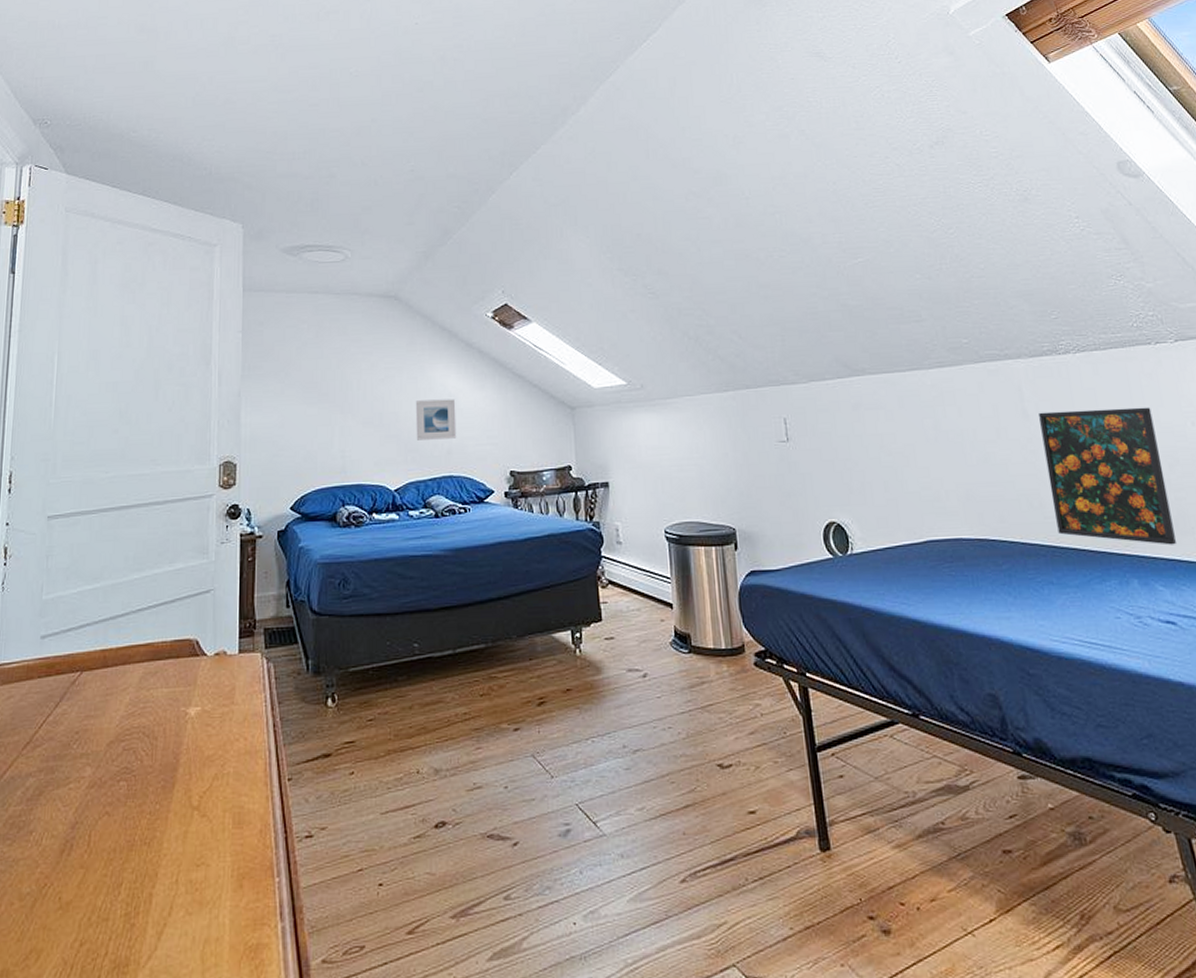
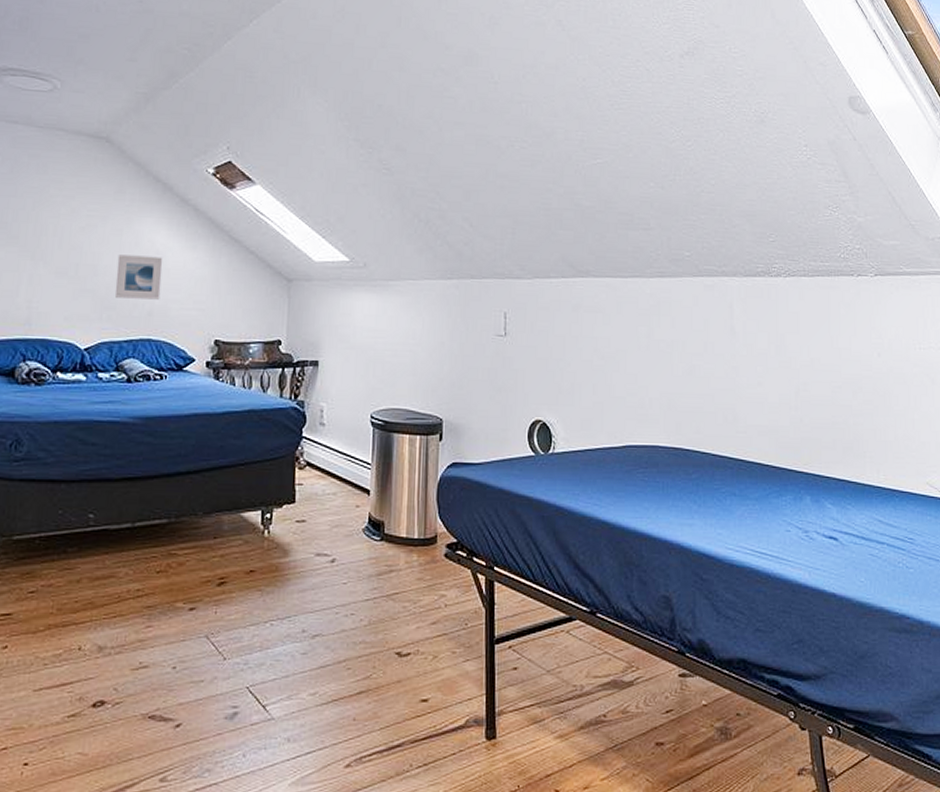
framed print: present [1039,407,1176,545] -> none [745,330,848,467]

